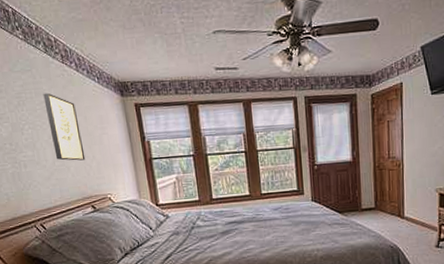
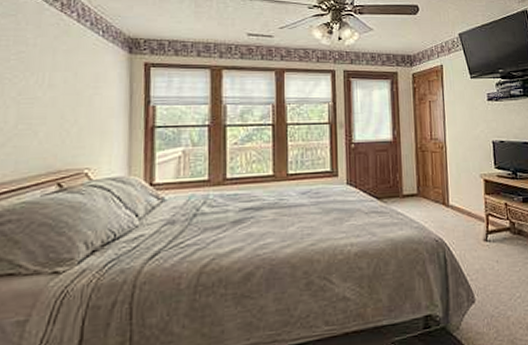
wall art: present [43,92,86,161] -> none [21,42,66,125]

